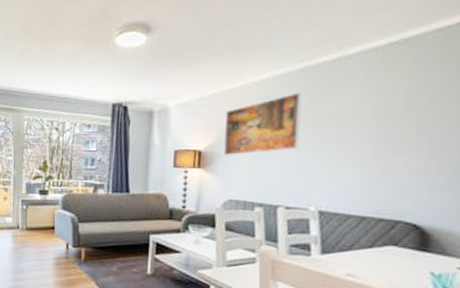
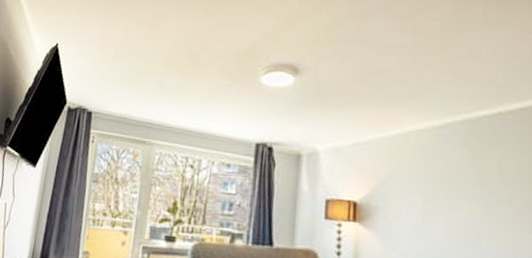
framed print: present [223,92,302,155] -> none [381,145,467,210]

